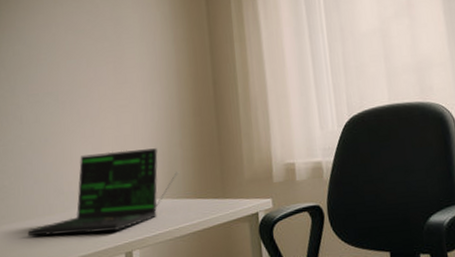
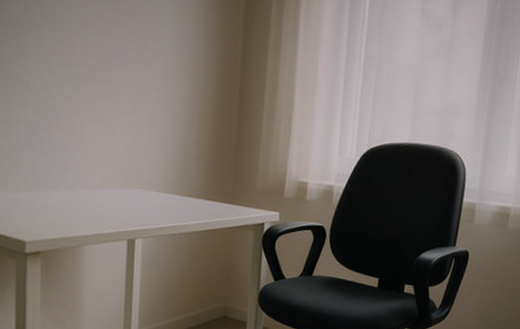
laptop: present [27,148,178,237] -> none [27,136,191,218]

